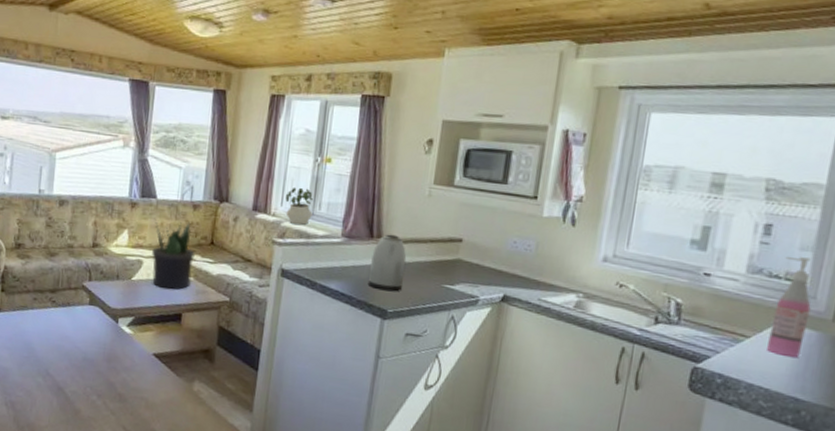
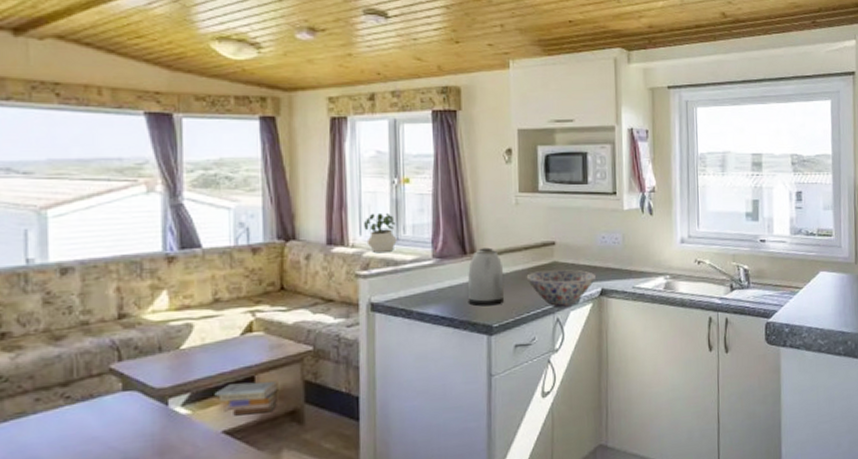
books: none [151,316,199,347] -> present [214,380,278,416]
planter: present [152,219,195,290] -> none [203,269,262,352]
bowl: none [427,265,500,308] -> present [526,269,595,309]
soap dispenser: present [766,256,811,358] -> none [815,215,840,300]

